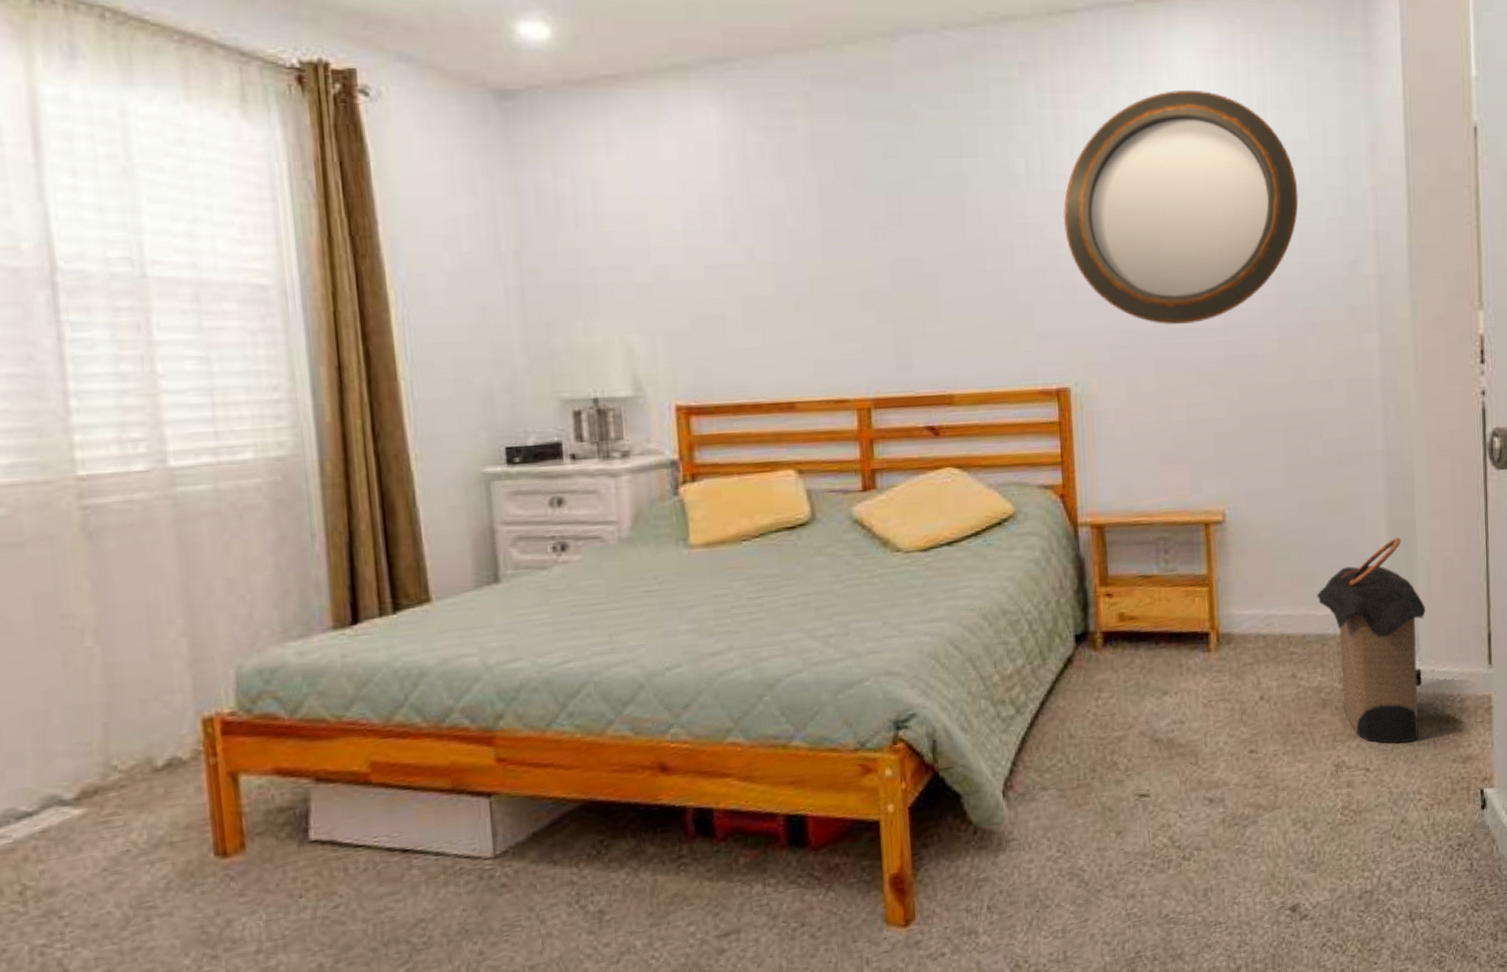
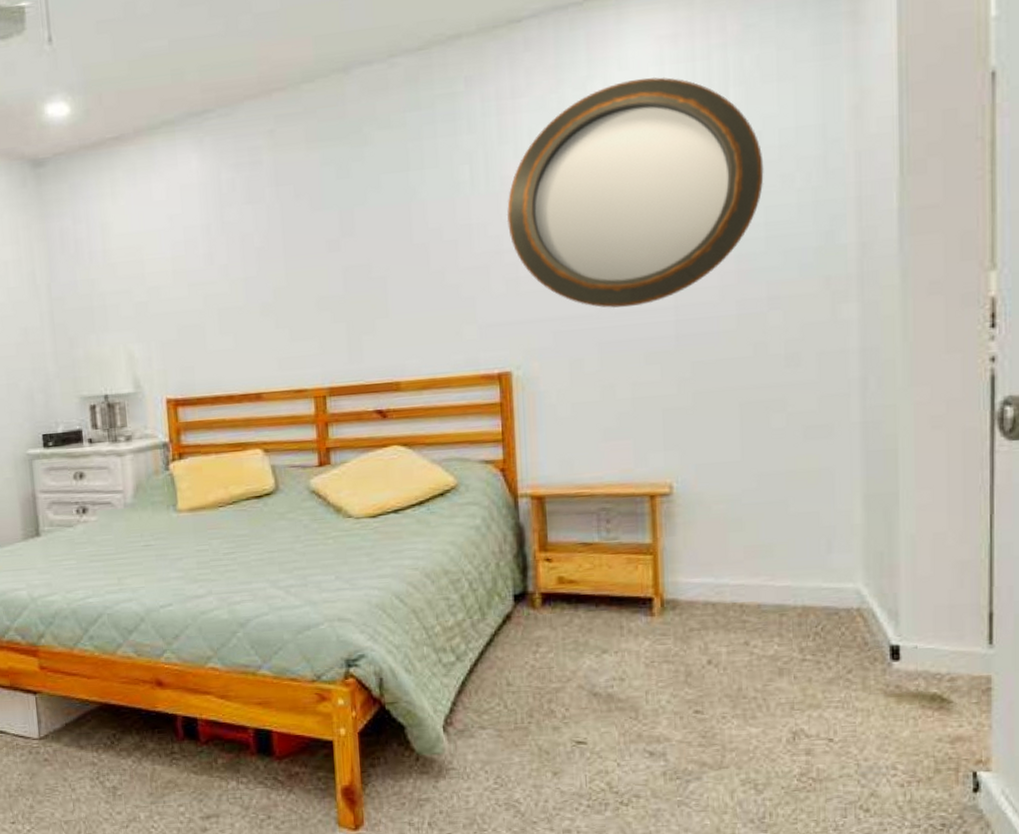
laundry hamper: present [1317,537,1425,744] -> none [775,511,908,717]

